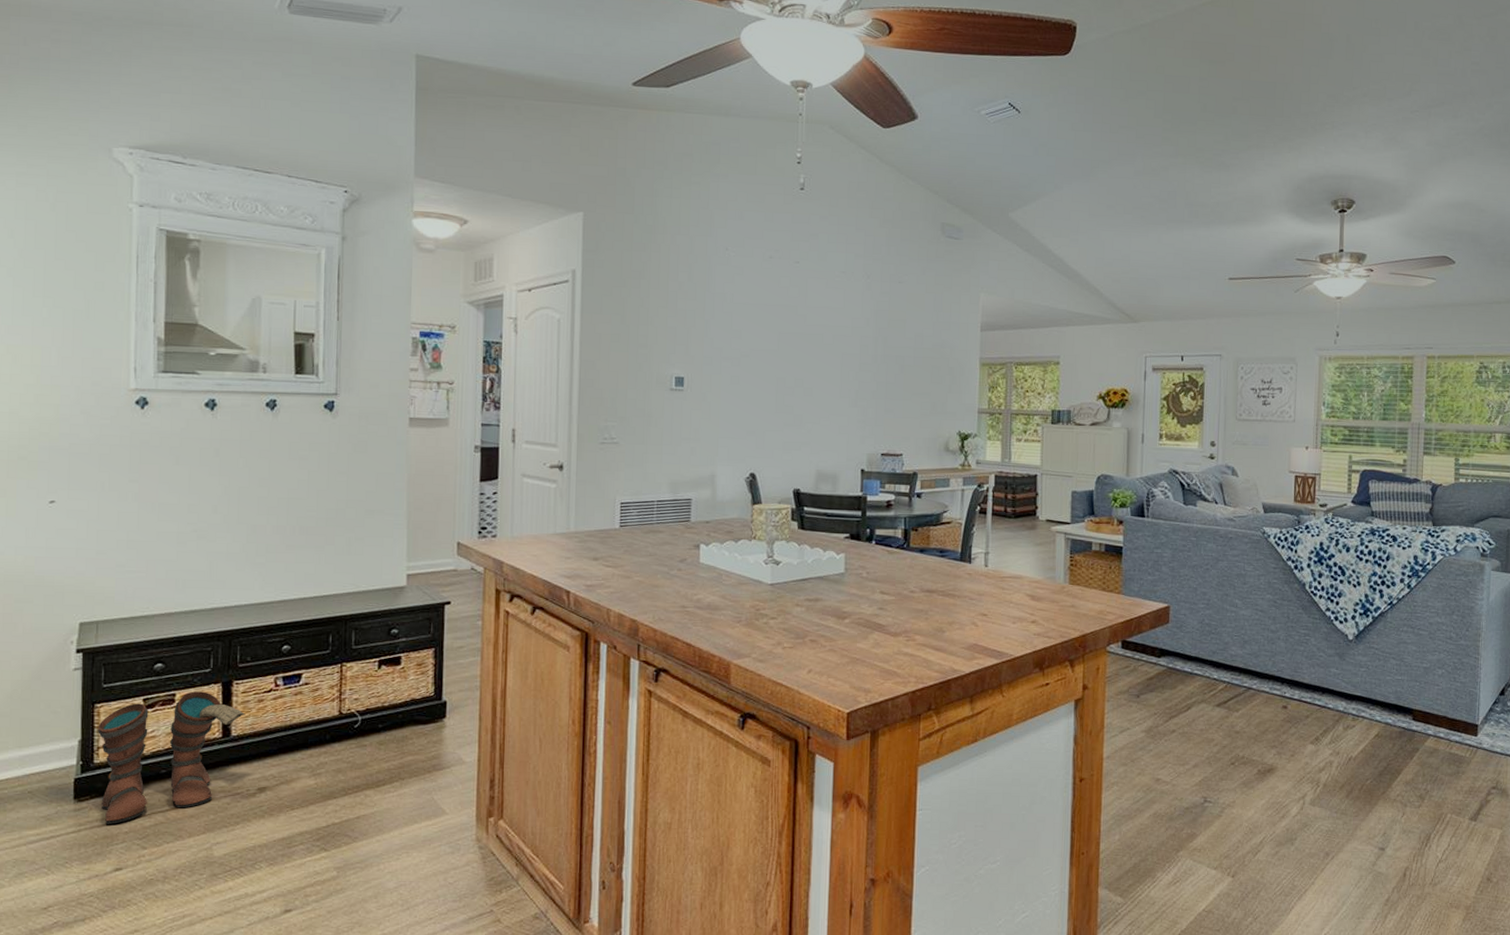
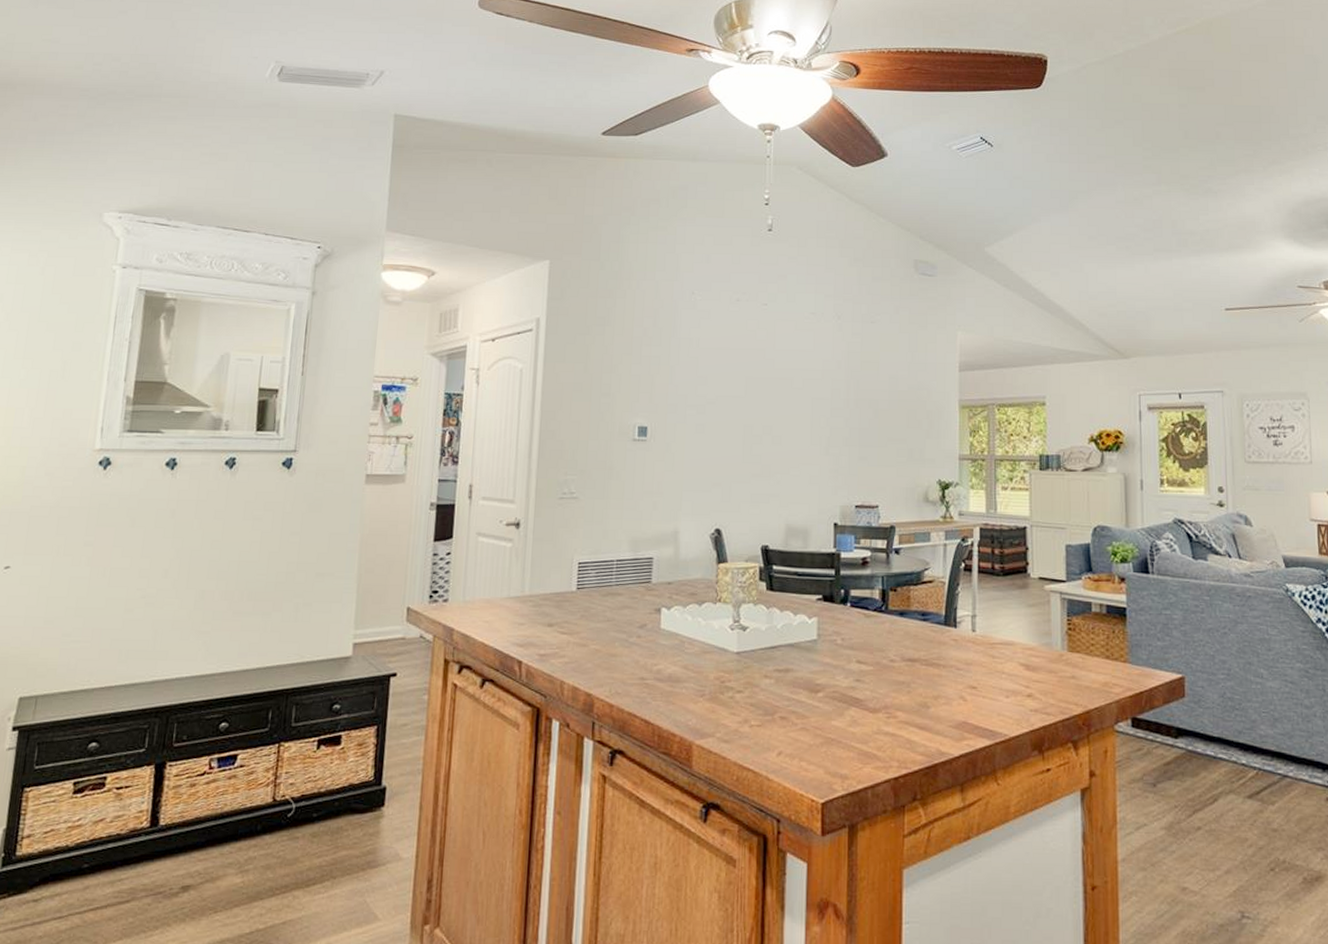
boots: present [97,691,246,824] -> none [17,774,176,927]

